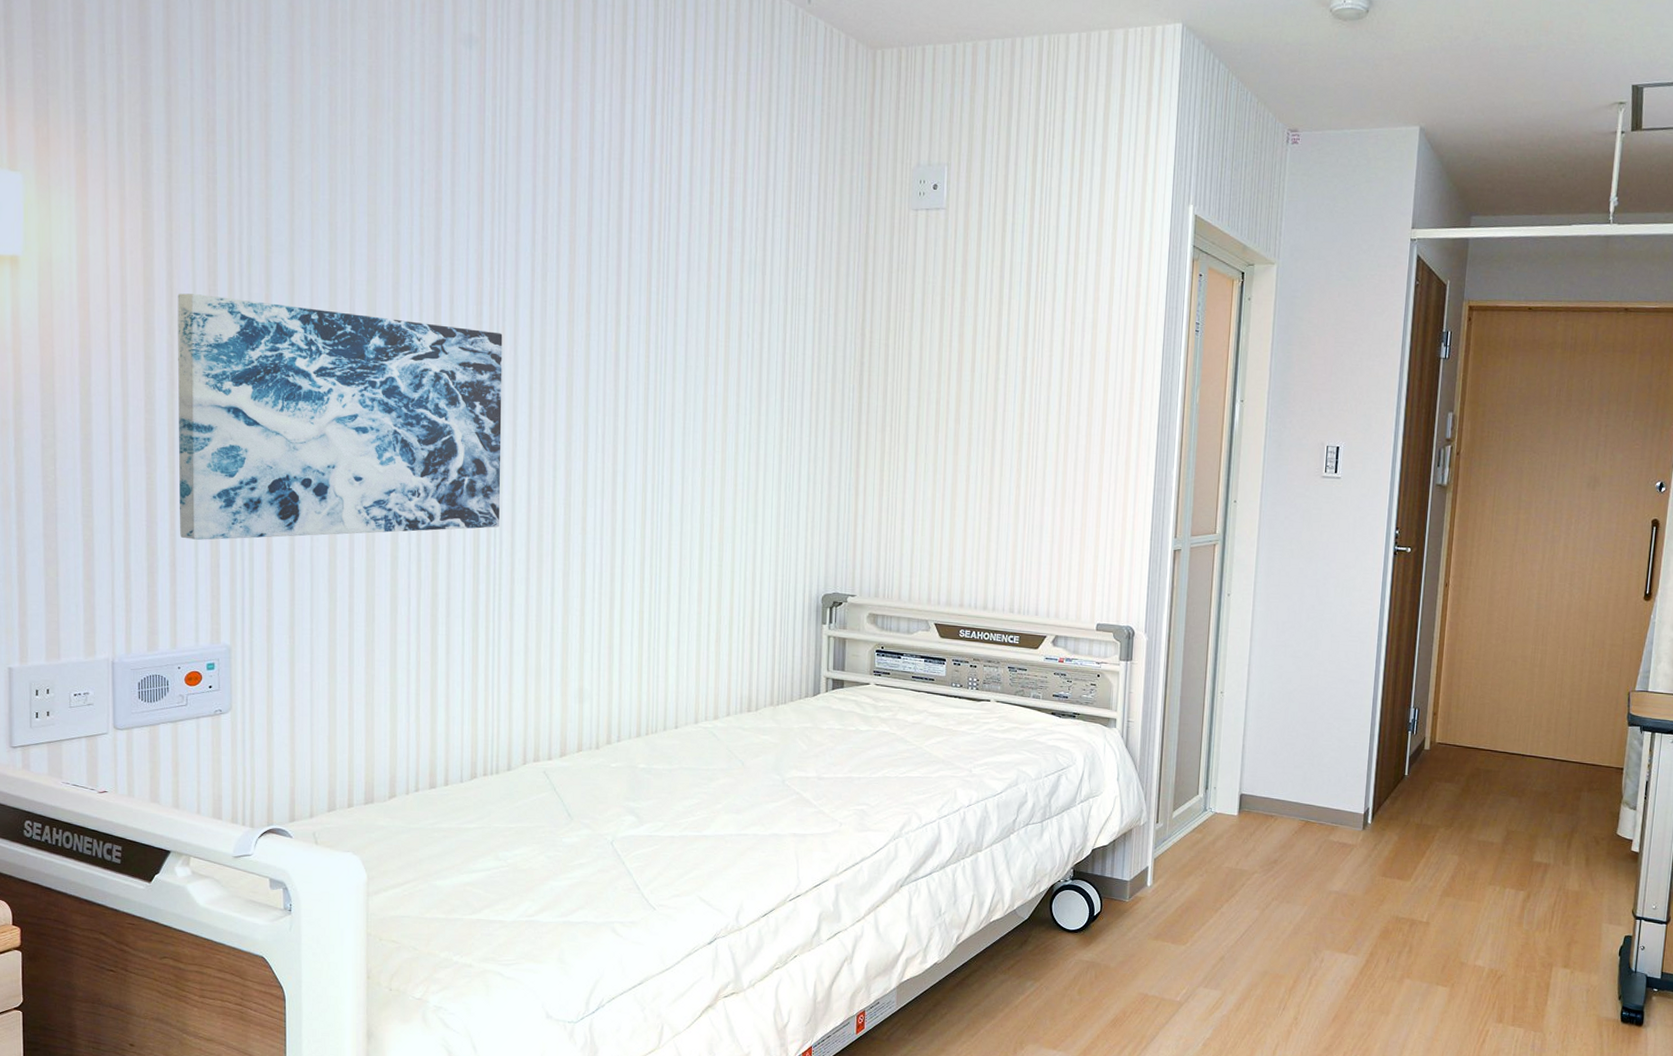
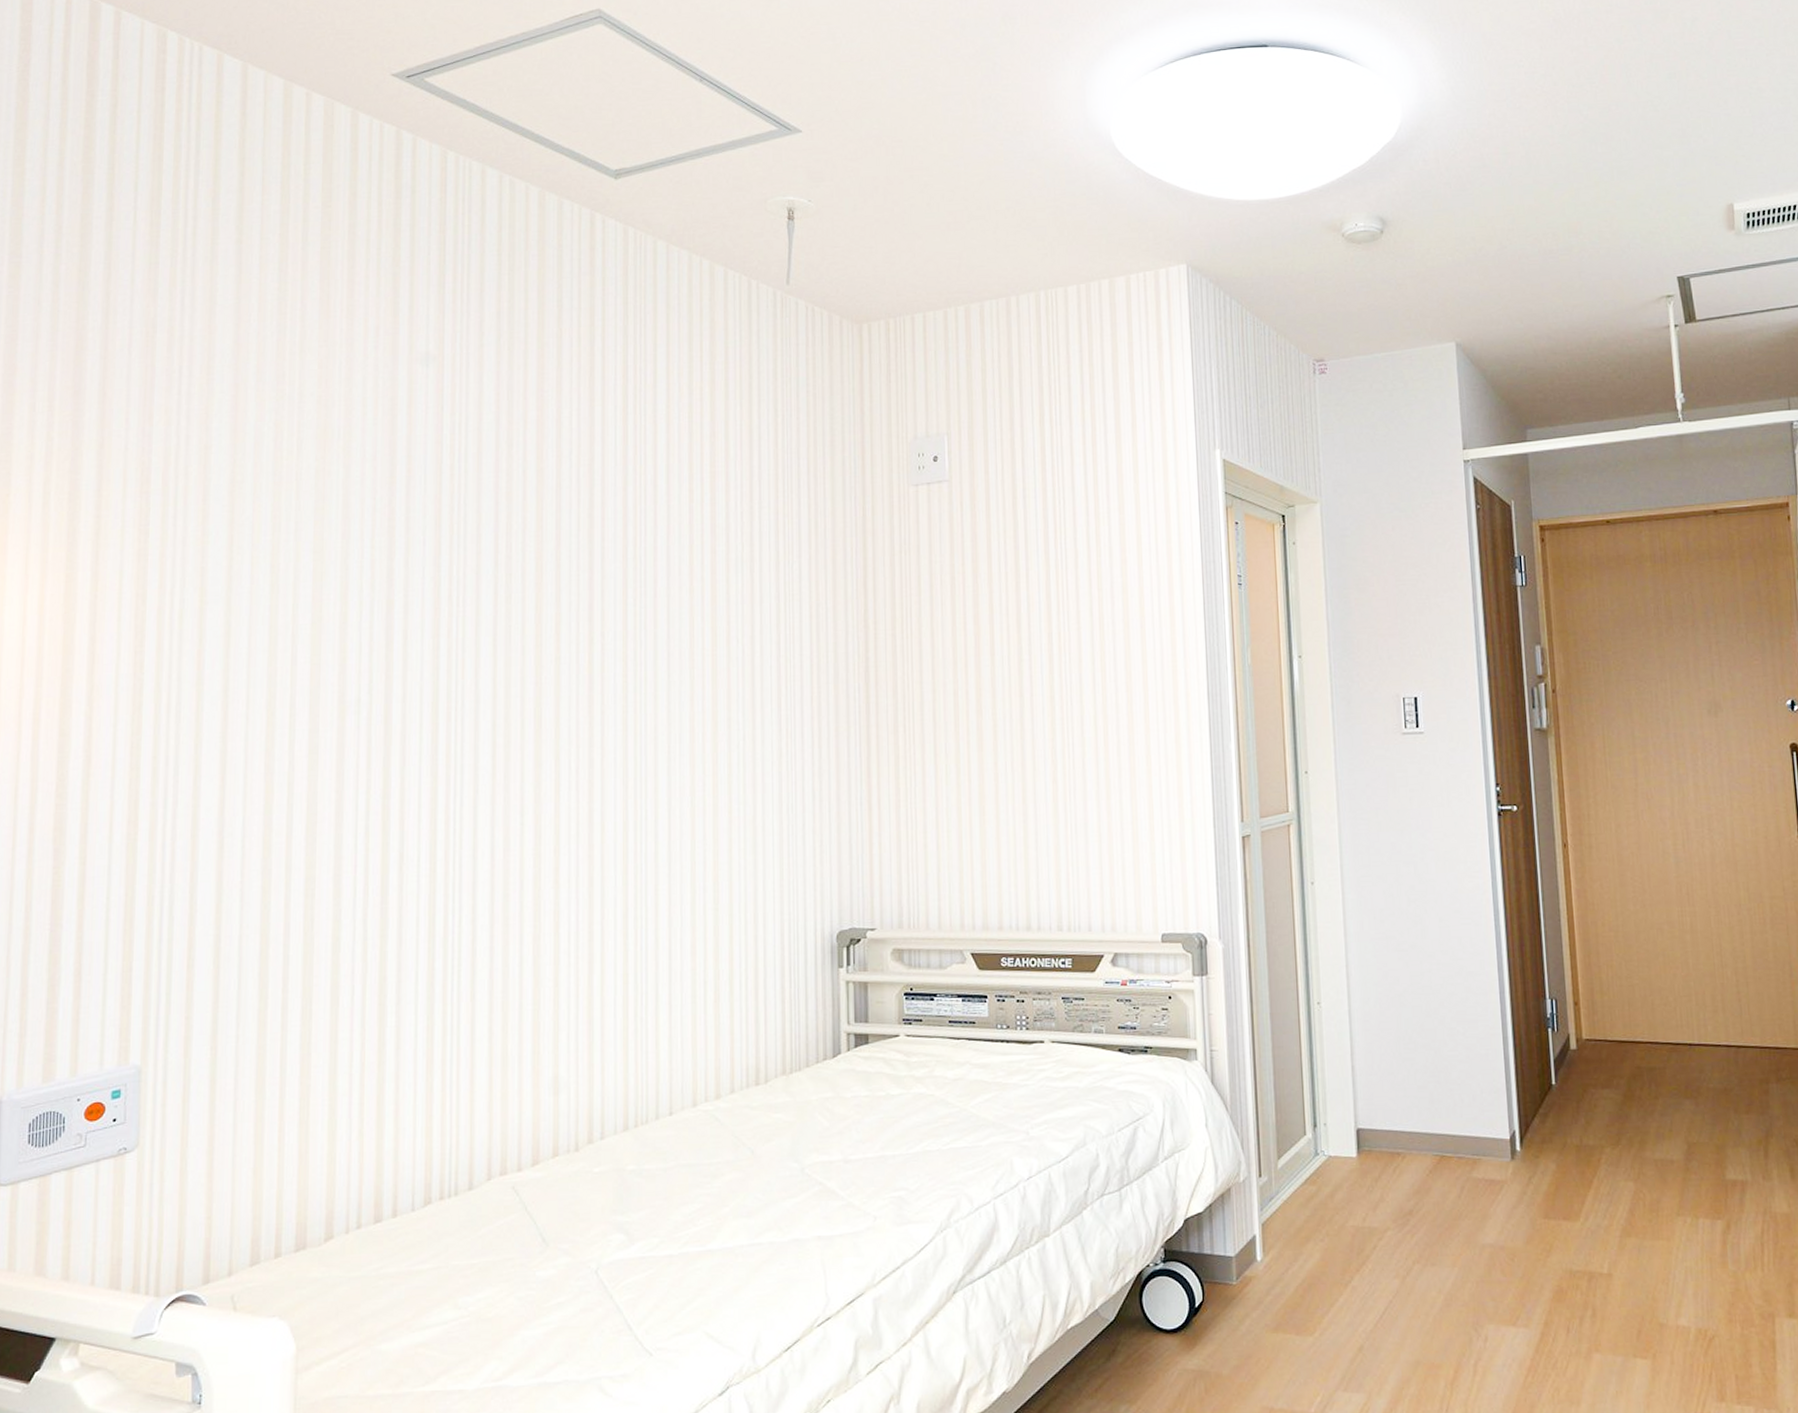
wall art: present [177,293,503,540] -> none [88,657,462,941]

